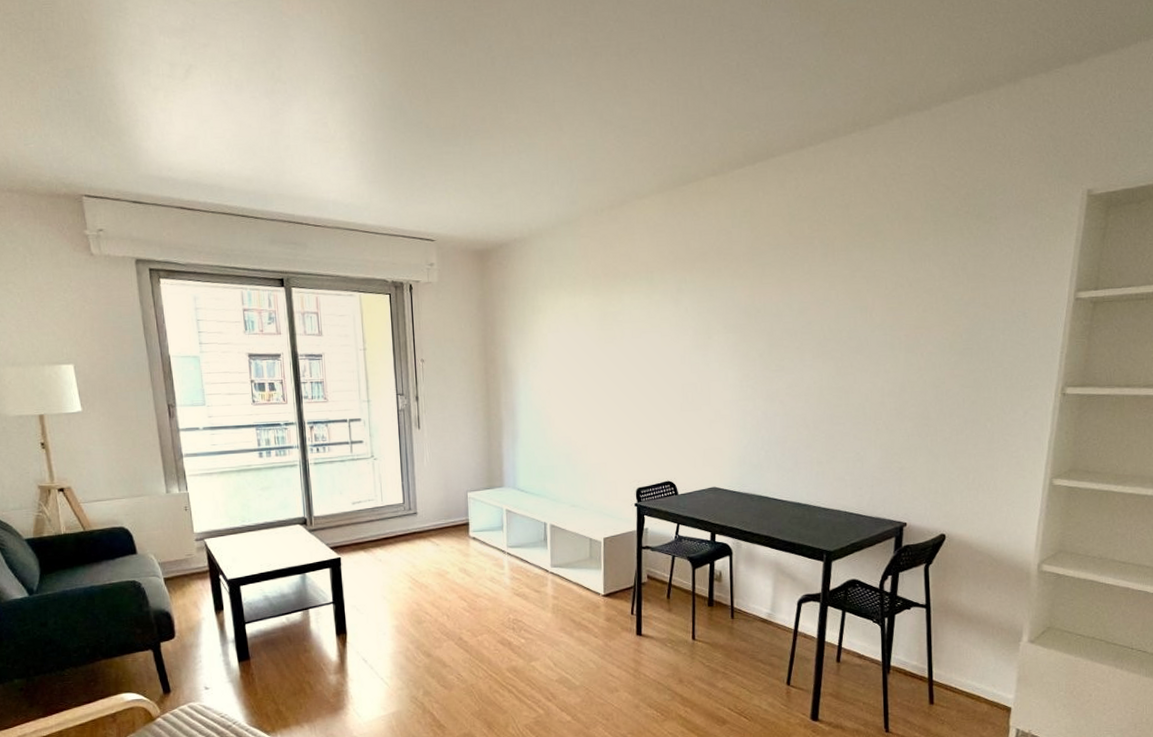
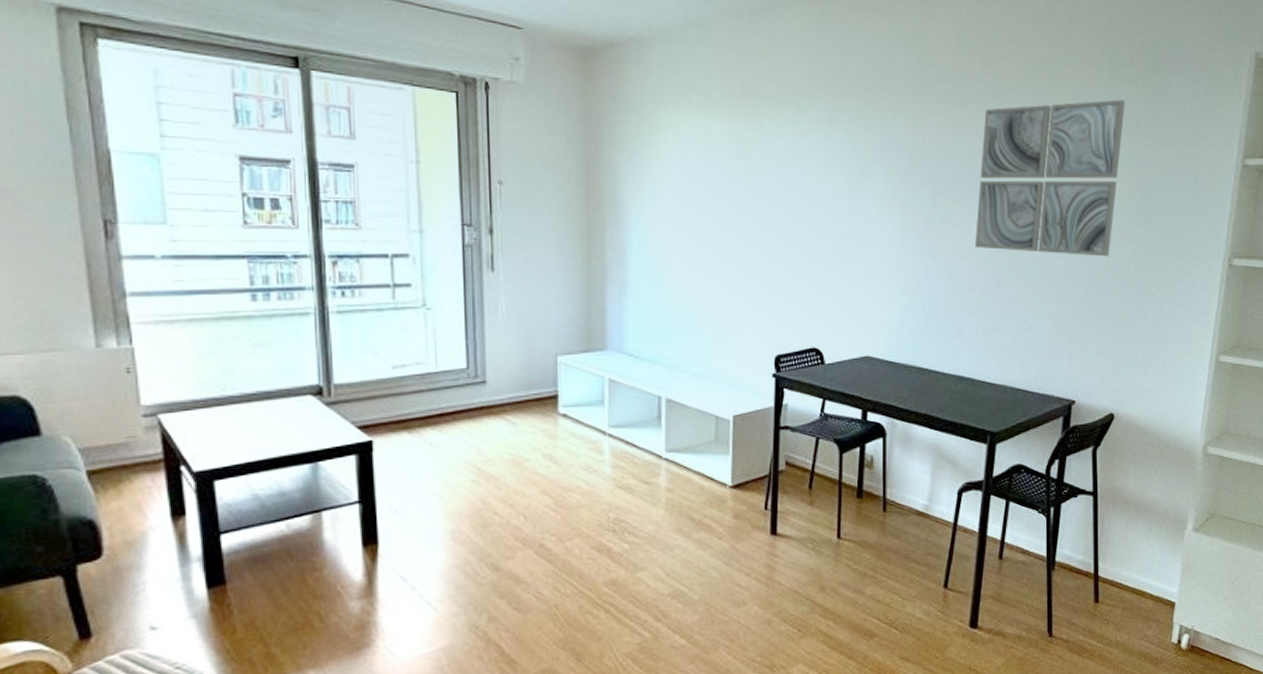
wall art: none [808,248,951,393] -> present [974,99,1125,257]

